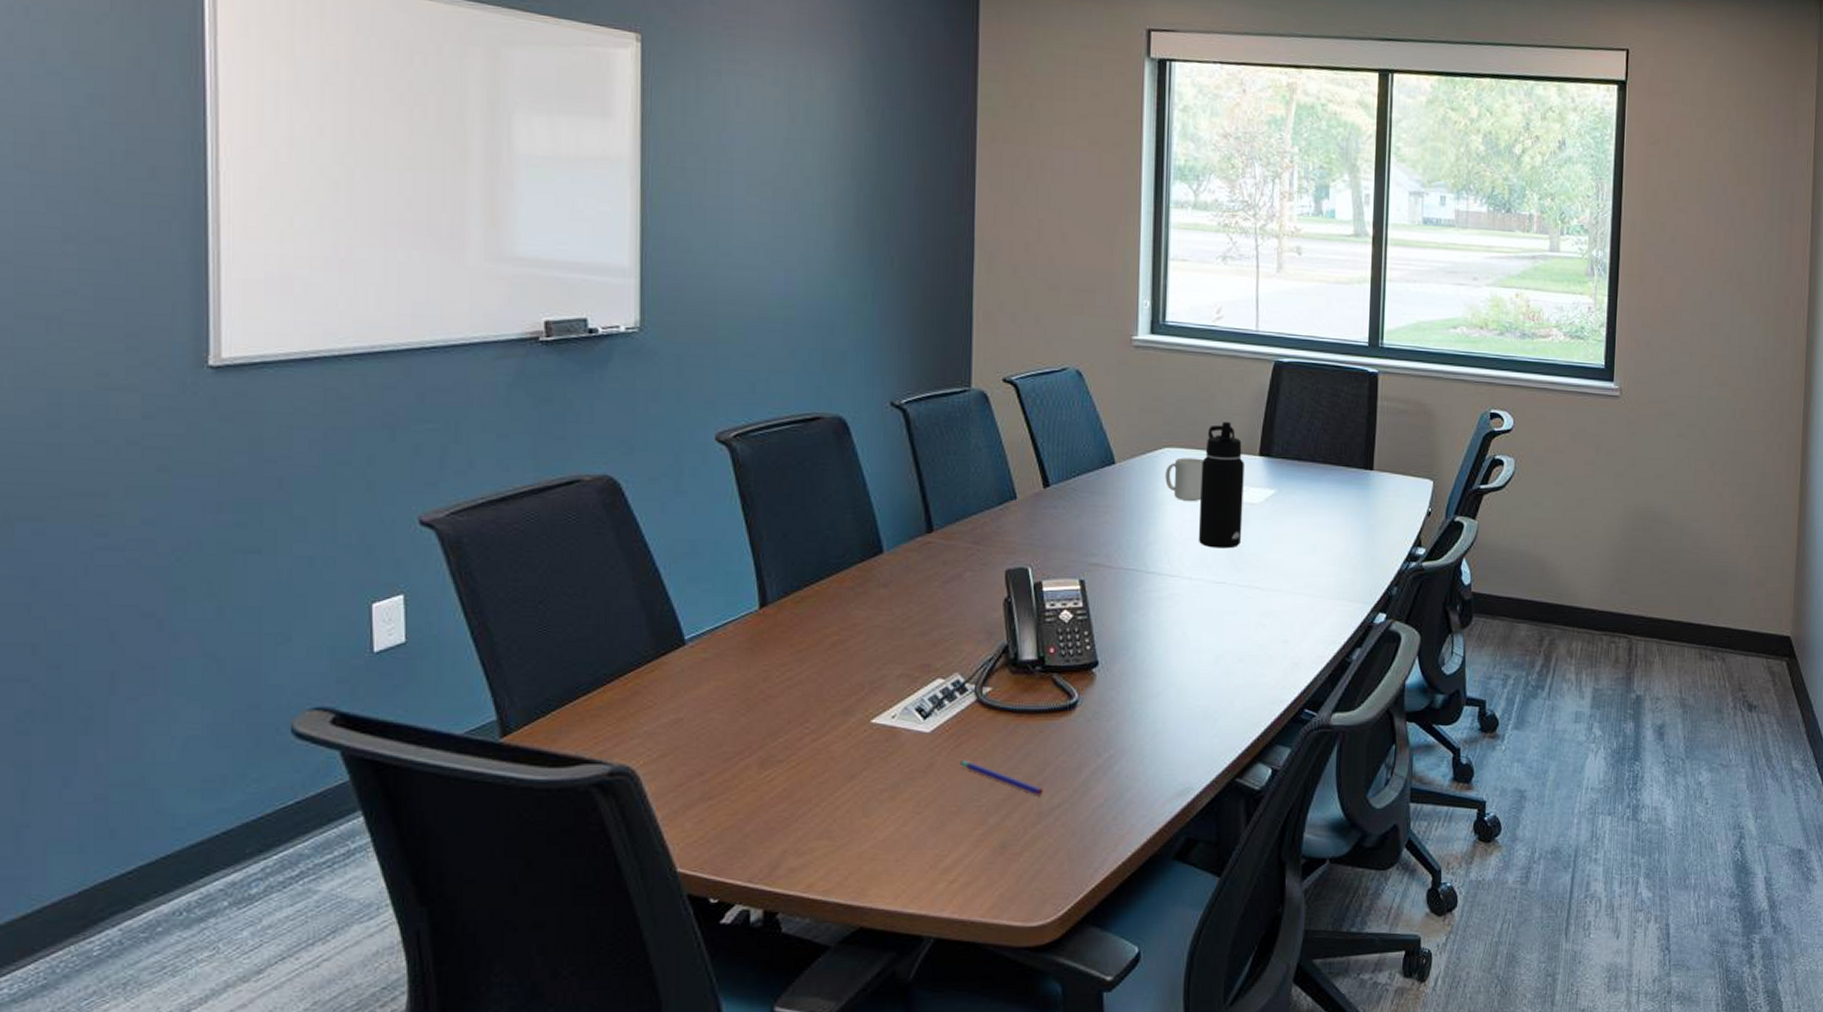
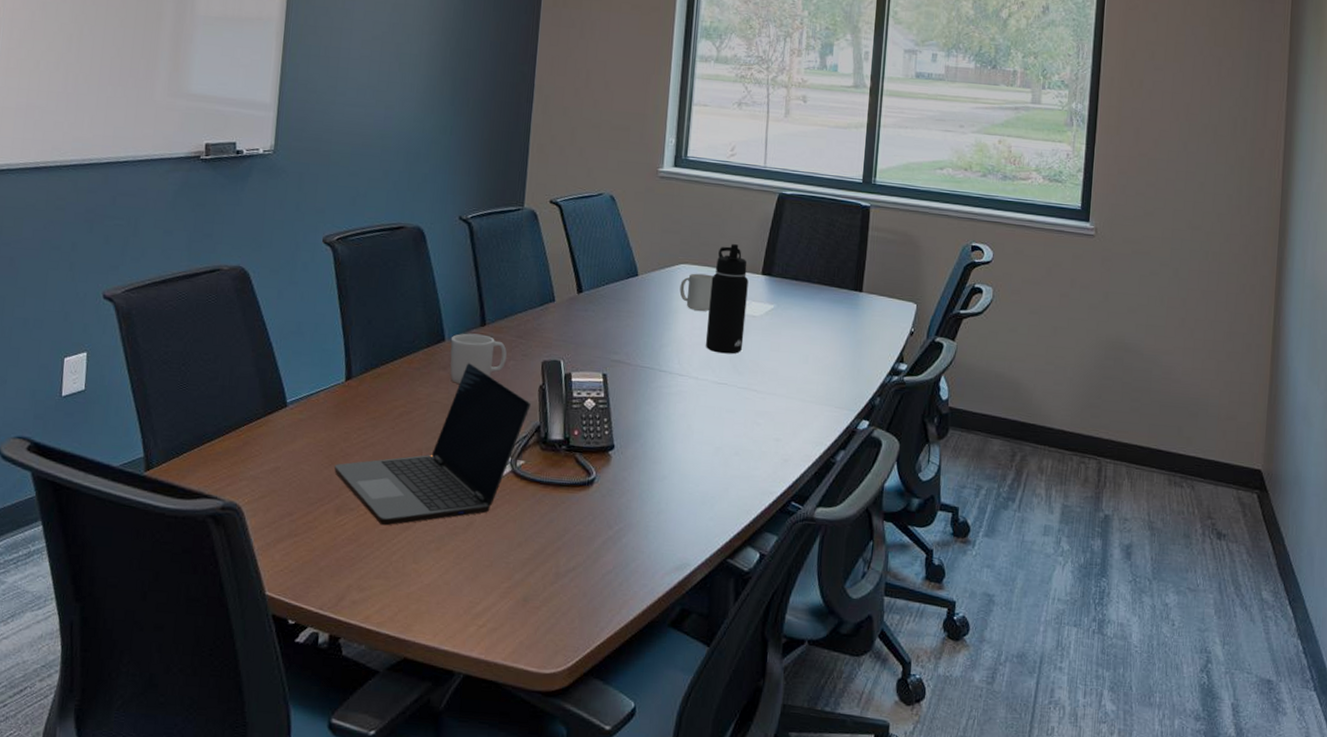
laptop: none [754,578,995,777] -> present [334,363,531,526]
mug: none [890,542,961,603] -> present [449,333,507,384]
pen: present [959,760,1043,796] -> none [494,521,561,559]

